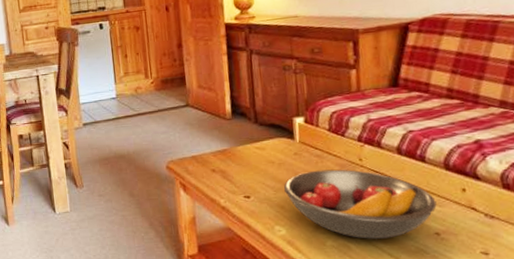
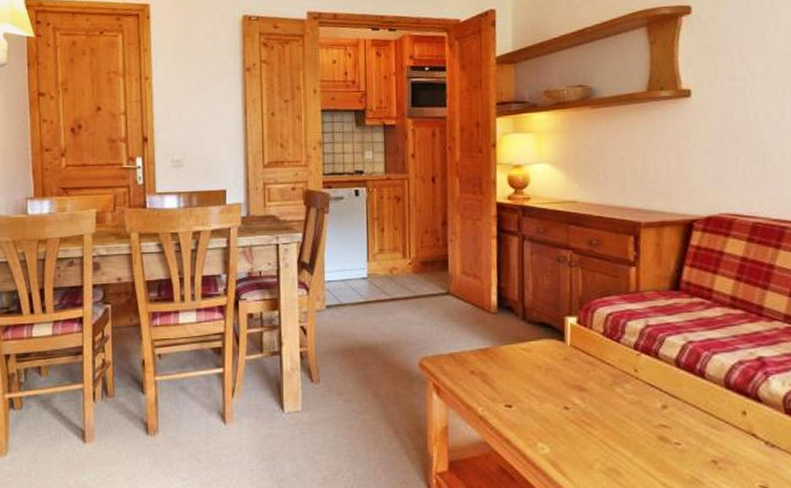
fruit bowl: present [283,169,437,239] -> none [549,380,715,464]

